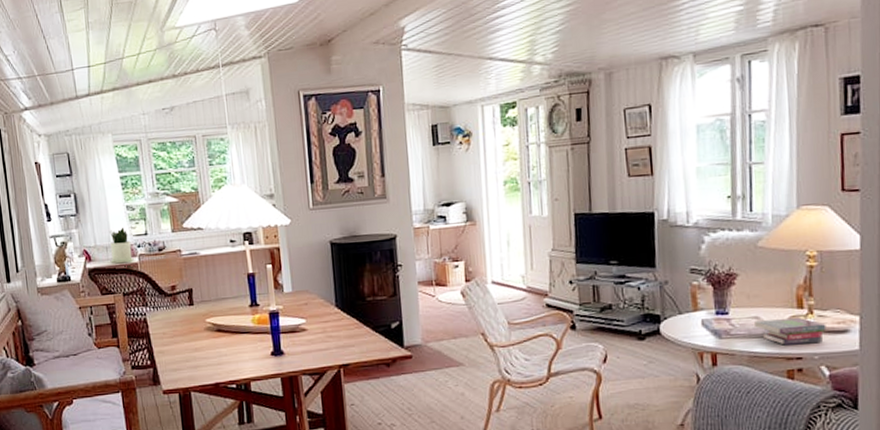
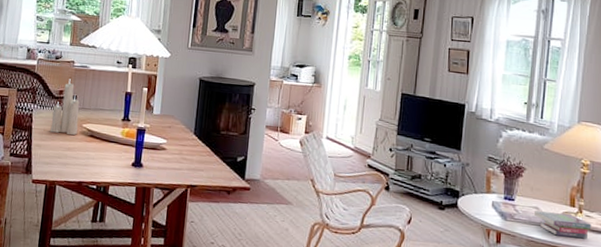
planter: present [109,228,134,264] -> none [12,34,34,64]
candle: none [168,270,203,335] -> present [50,79,80,136]

